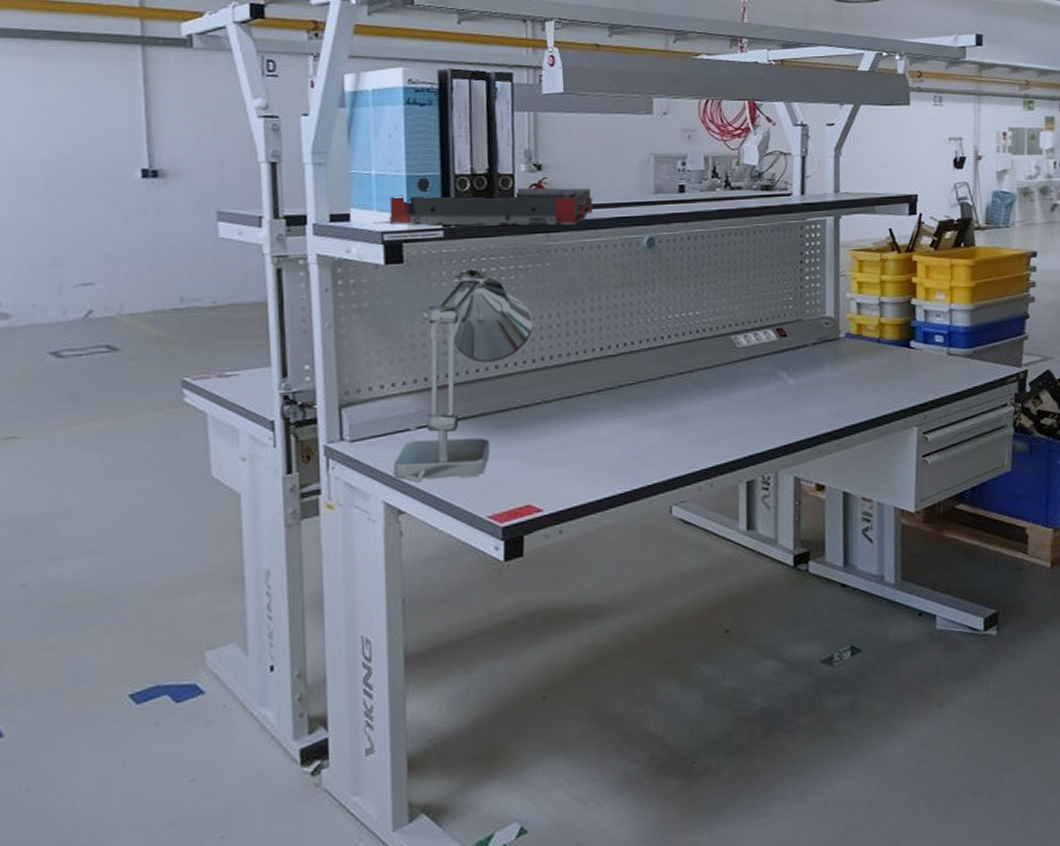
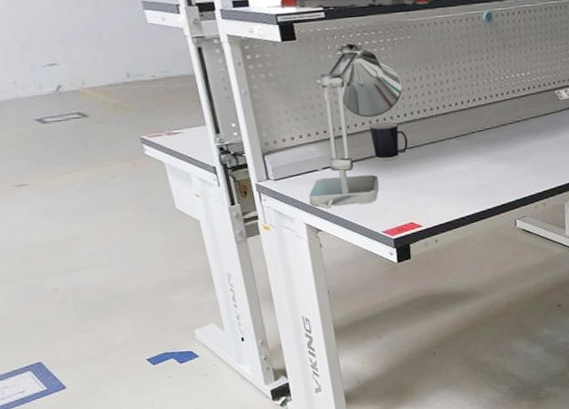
mug: none [484,369,534,421] -> present [369,122,408,161]

